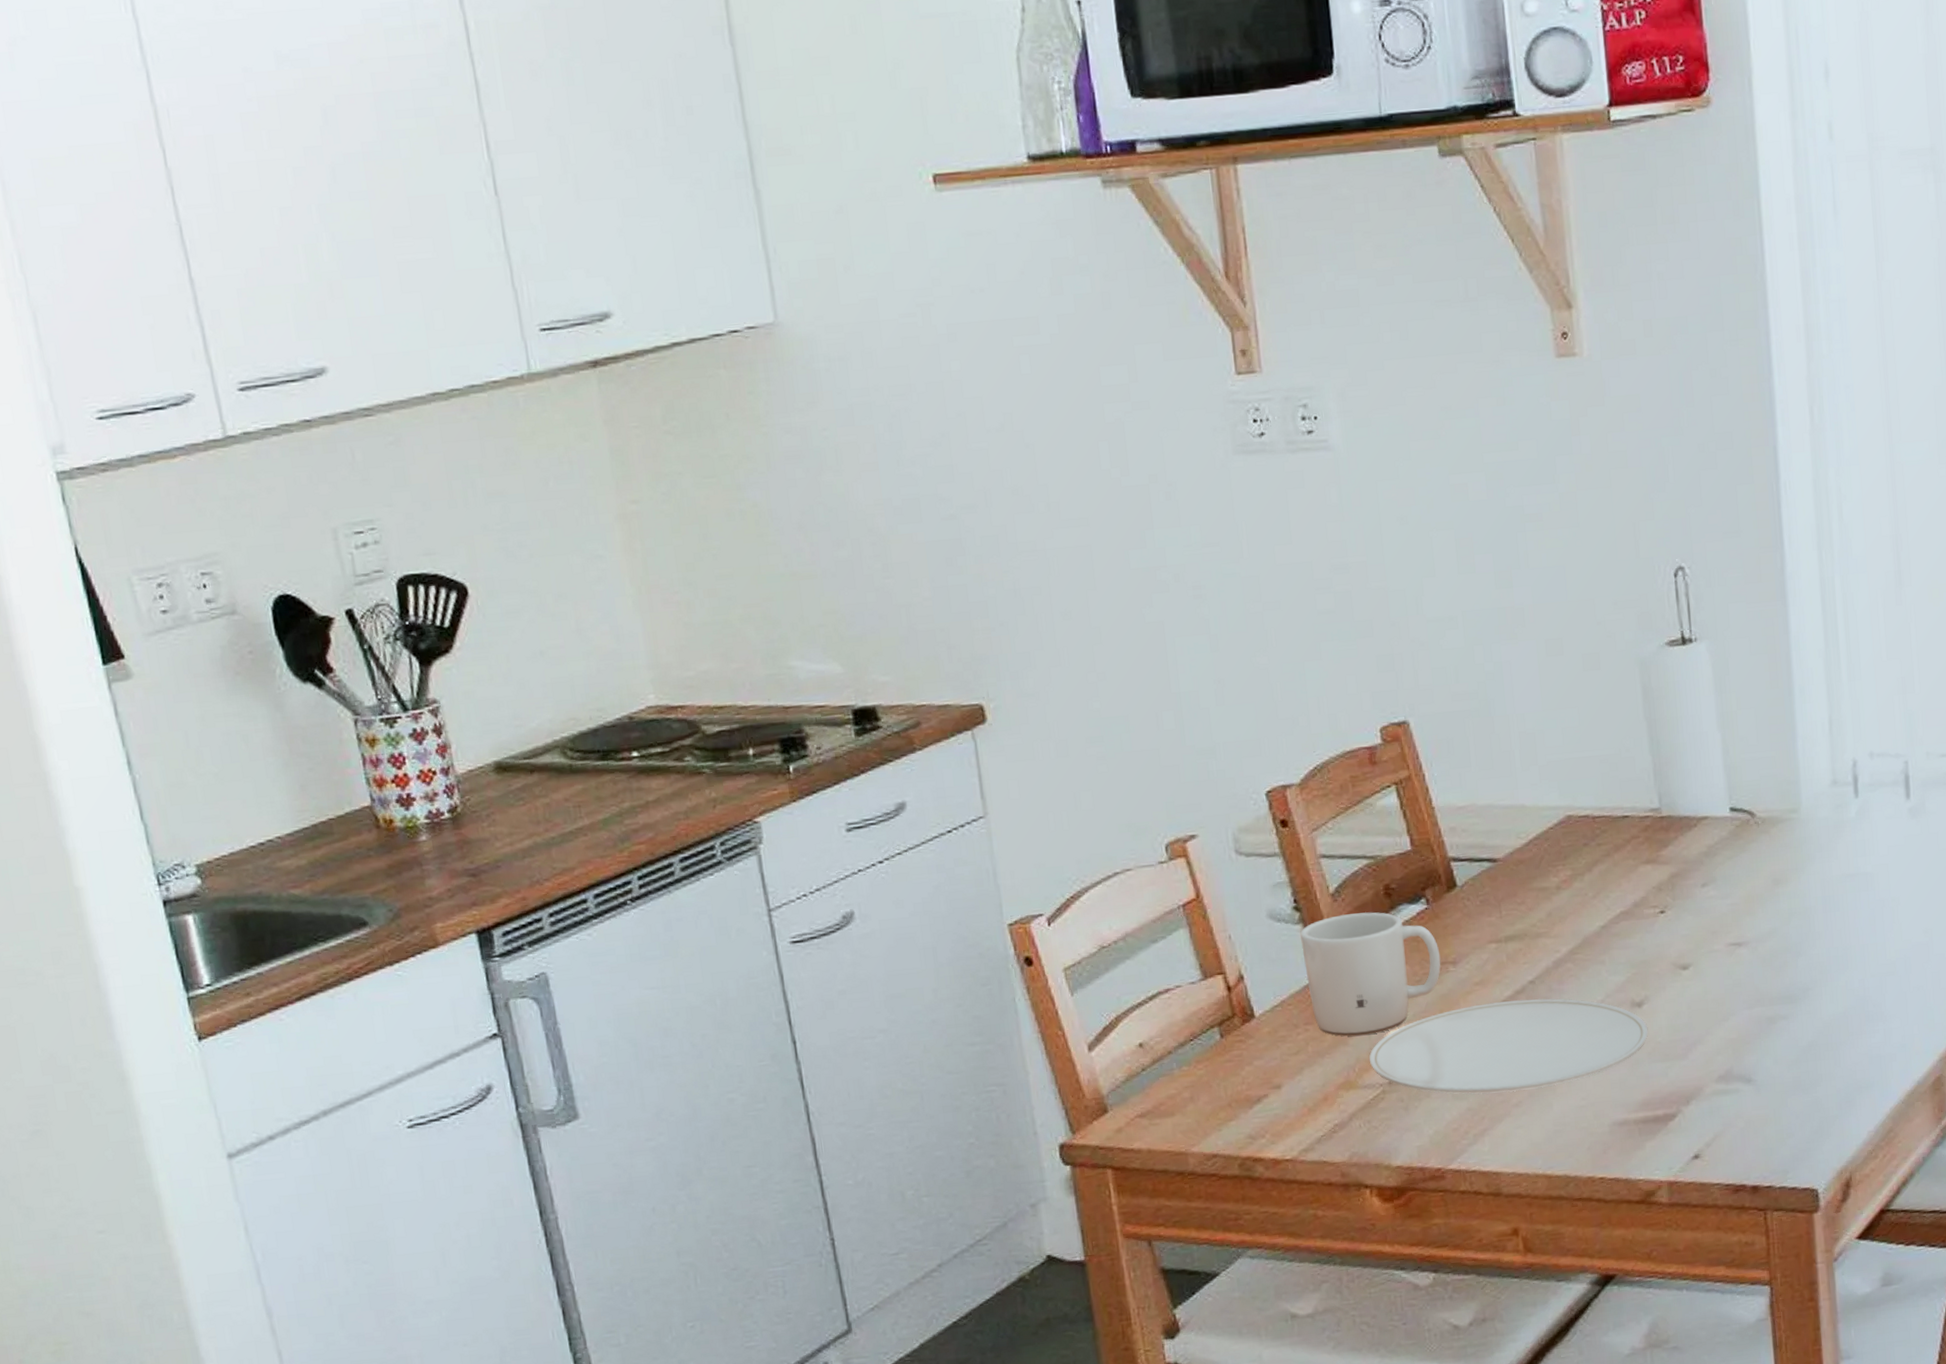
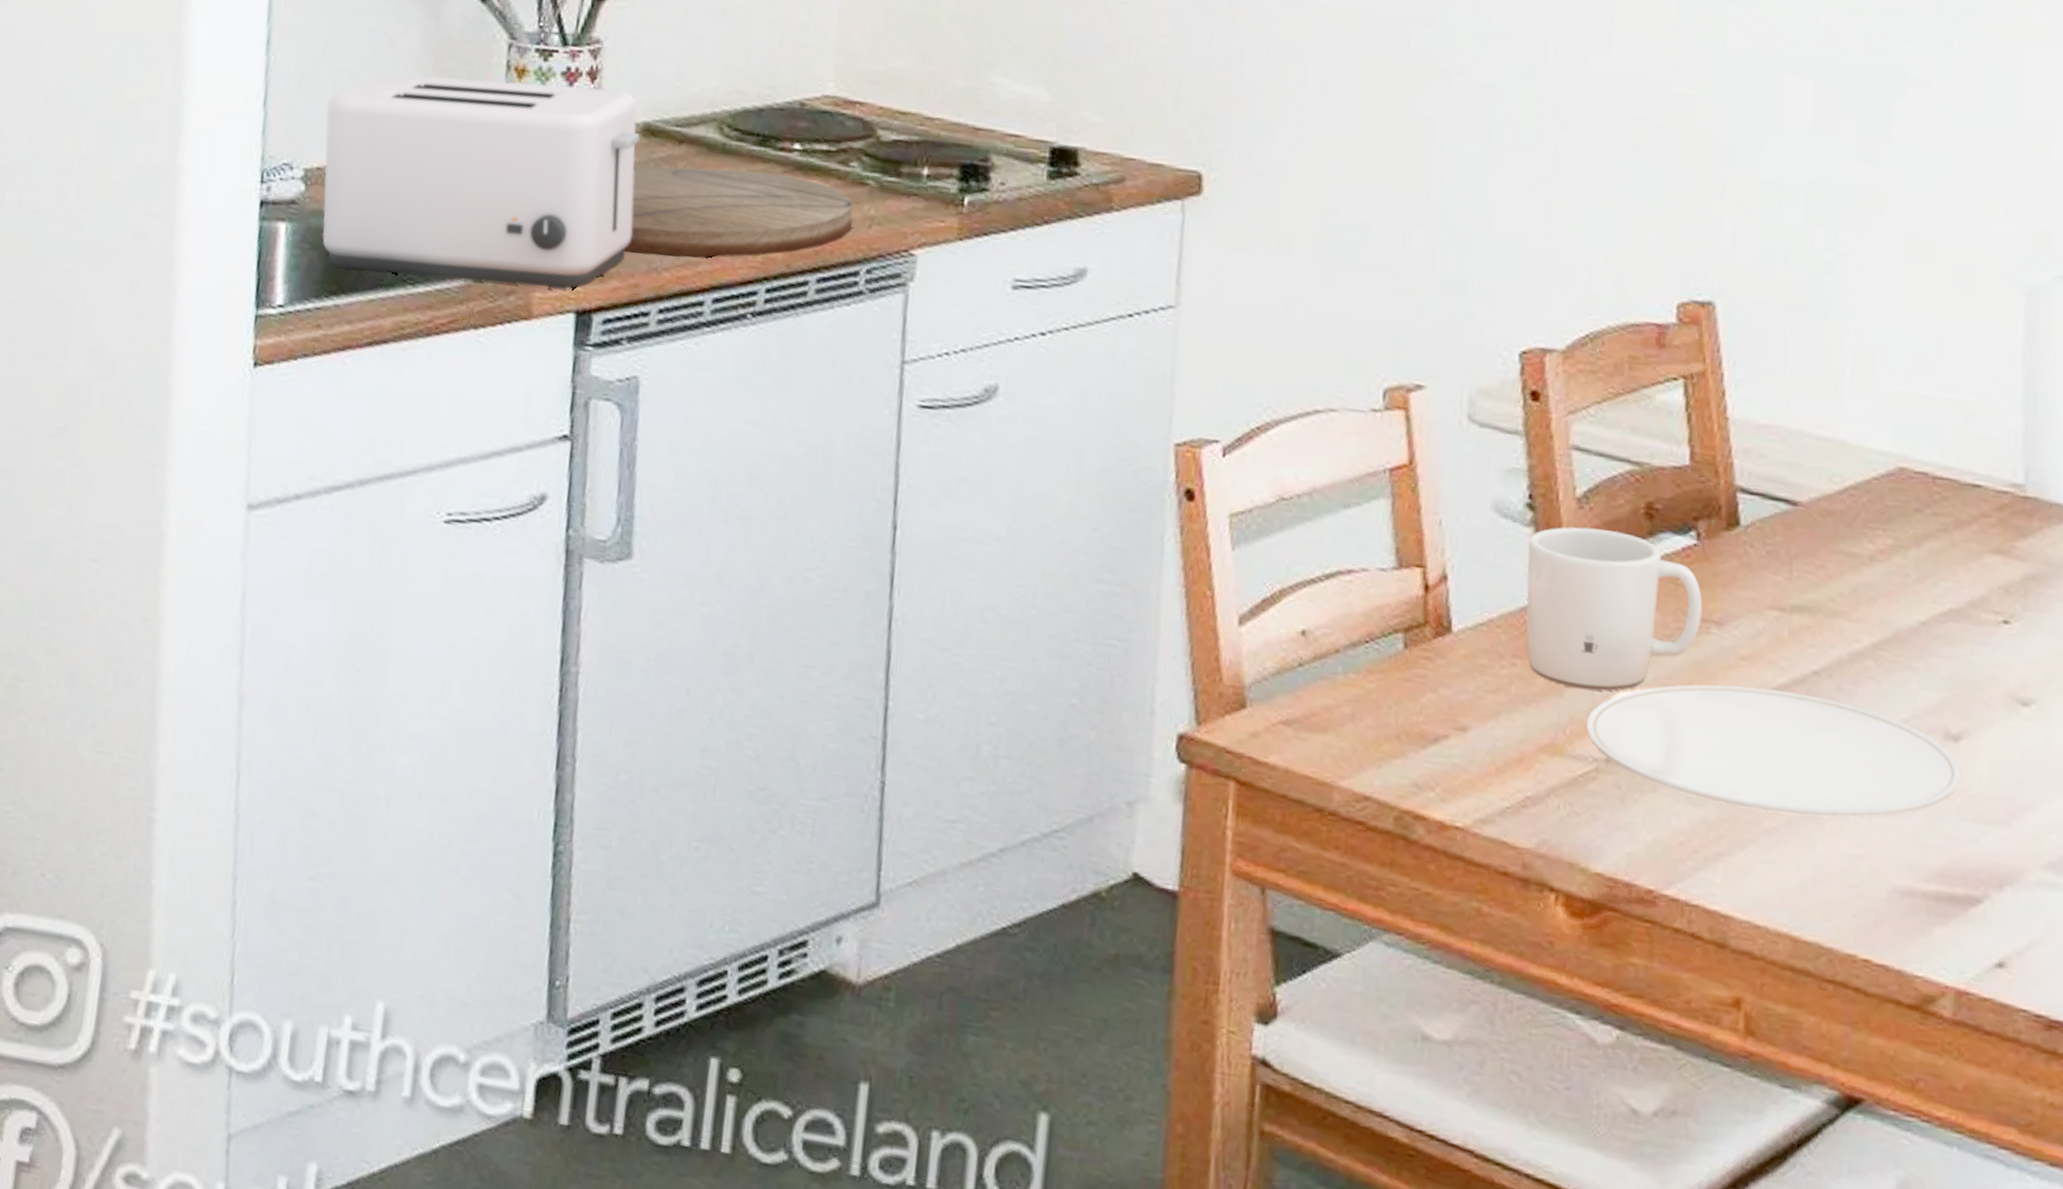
toaster: none [201,738,510,943] -> present [322,73,640,290]
cutting board: none [496,780,700,874] -> present [624,167,853,258]

